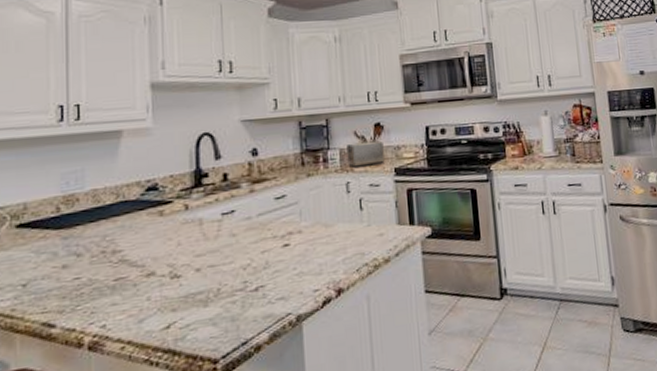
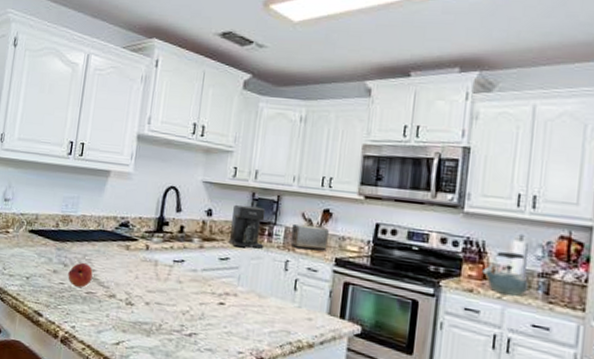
fruit: none [84,245,119,277] -> present [68,262,93,288]
coffee maker: none [280,134,322,182] -> present [228,204,266,250]
kettle: none [522,126,559,165] -> present [482,251,528,296]

